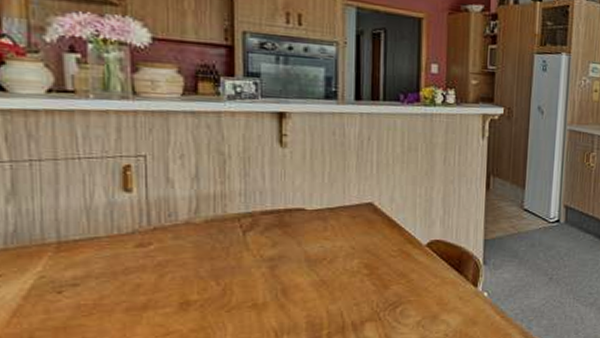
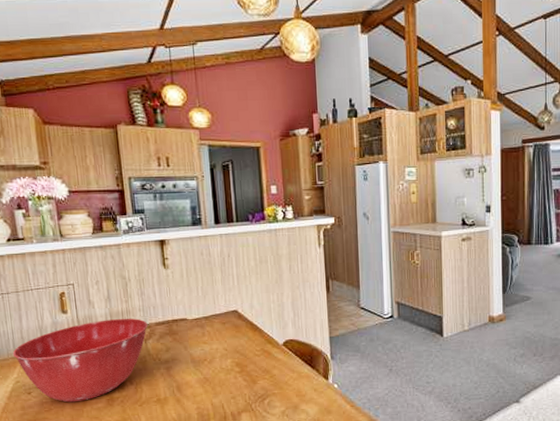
mixing bowl: none [38,203,250,306] -> present [12,318,148,403]

